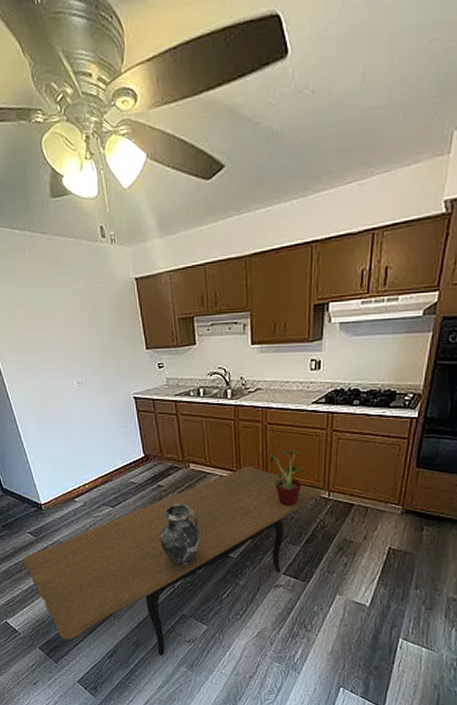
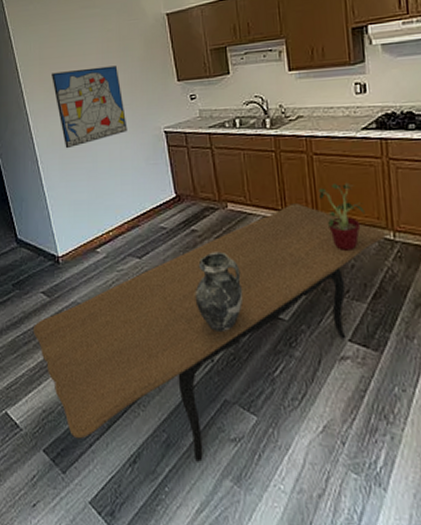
wall art: none [23,330,99,410] -> present [52,65,128,149]

